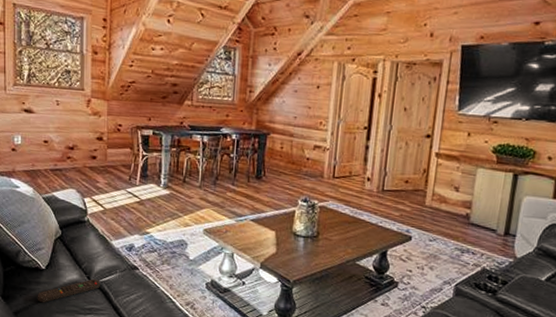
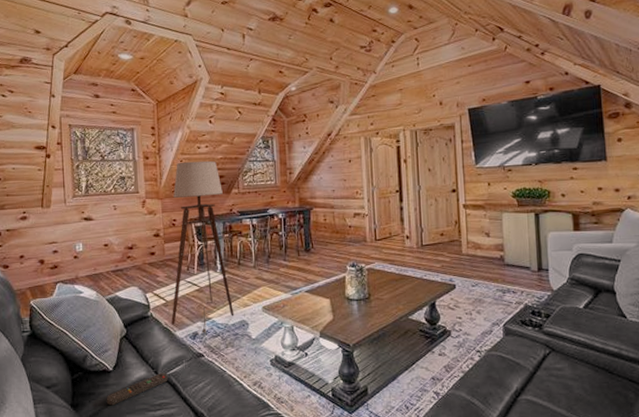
floor lamp: none [108,62,175,247] -> present [171,160,234,333]

